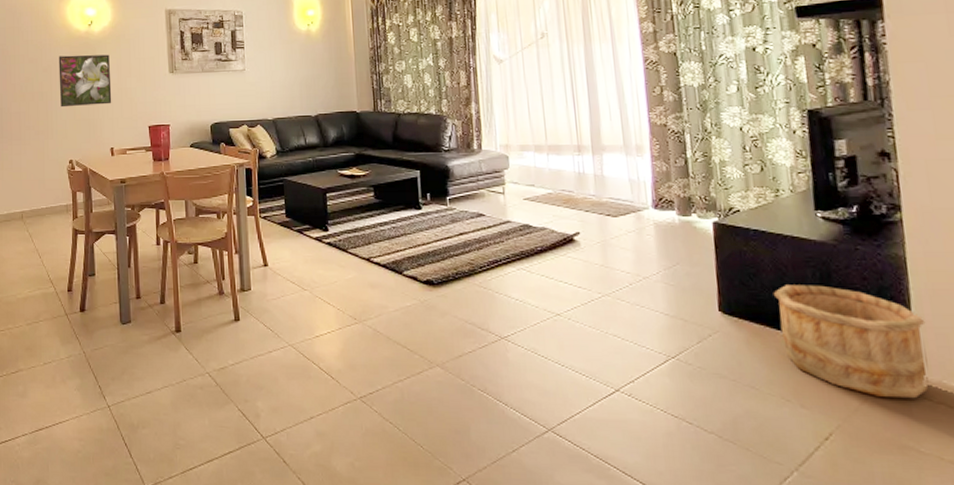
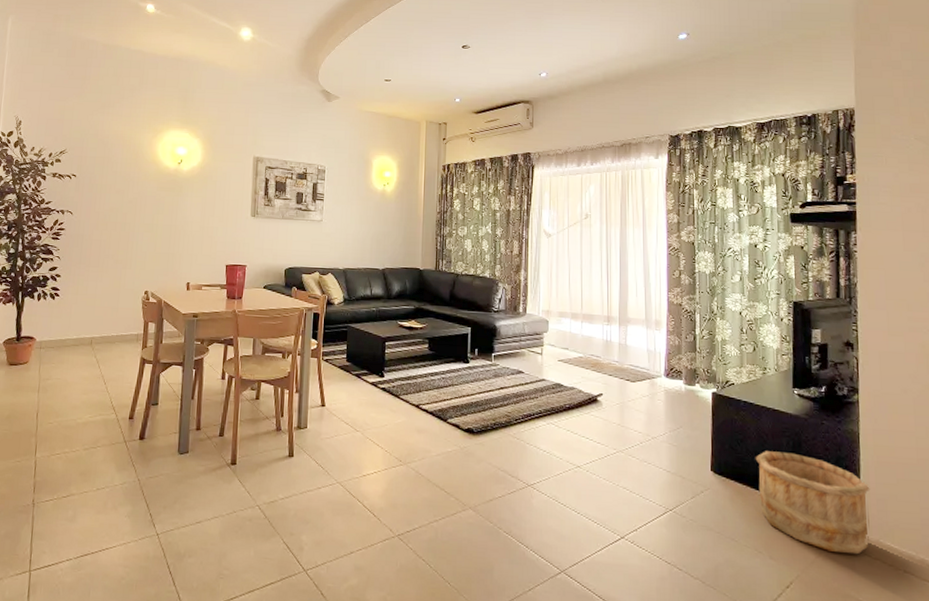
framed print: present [58,54,112,108] -> none [142,190,195,241]

